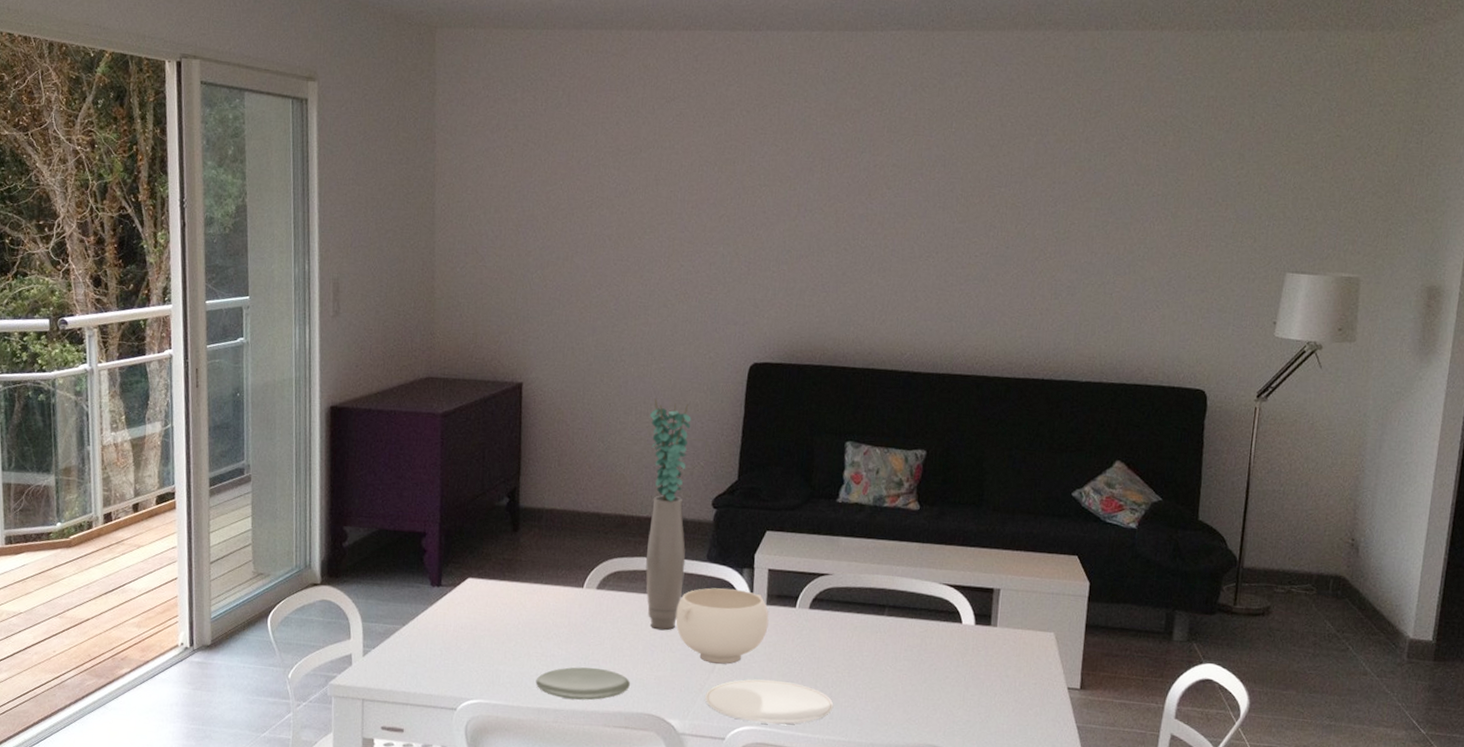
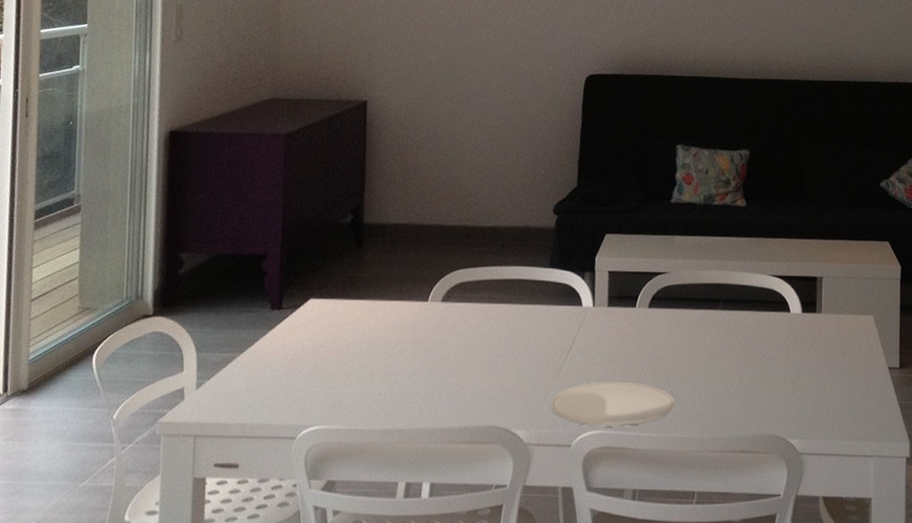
plate: present [536,667,630,700] -> none [379,382,476,417]
vase: present [645,398,692,631] -> none [490,111,532,339]
bowl: present [675,587,769,664] -> none [520,292,611,369]

